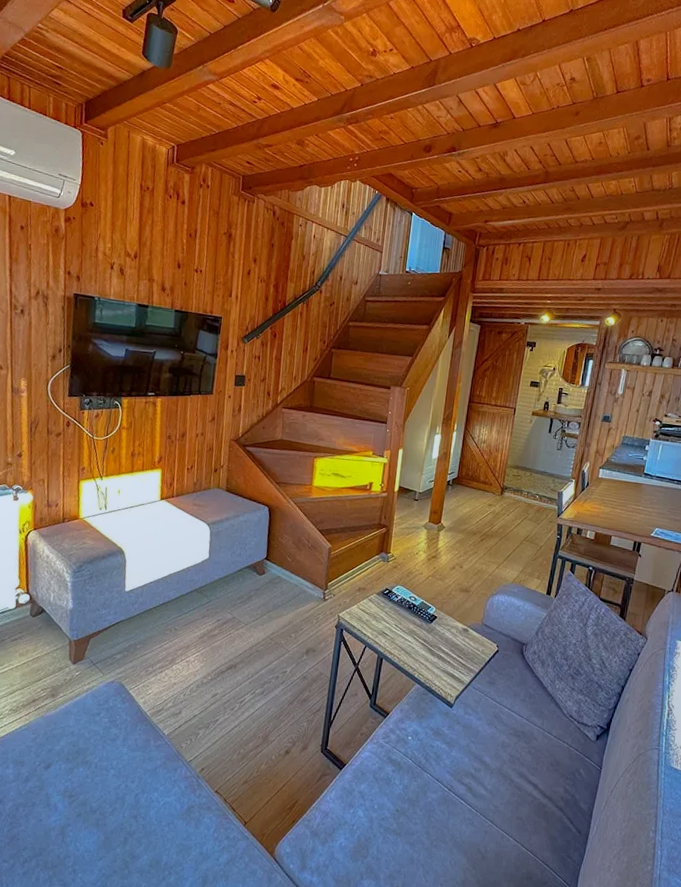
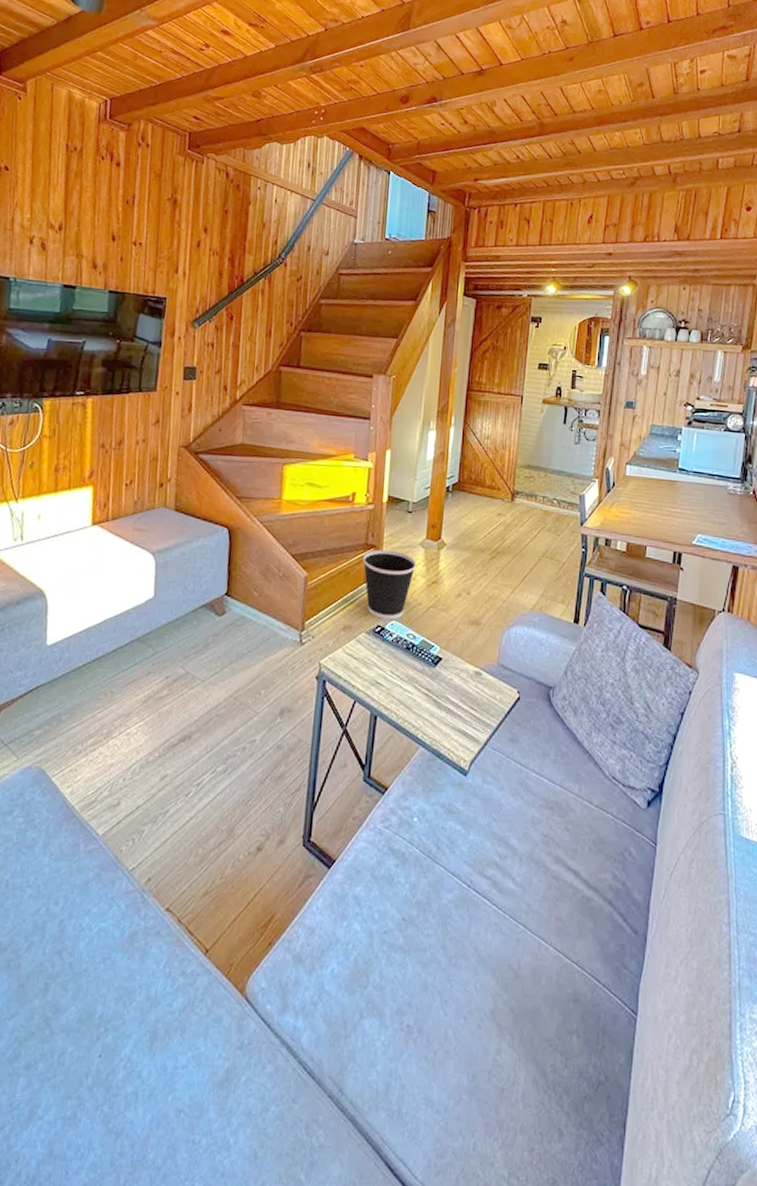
wastebasket: none [376,529,420,585] -> present [362,549,416,620]

